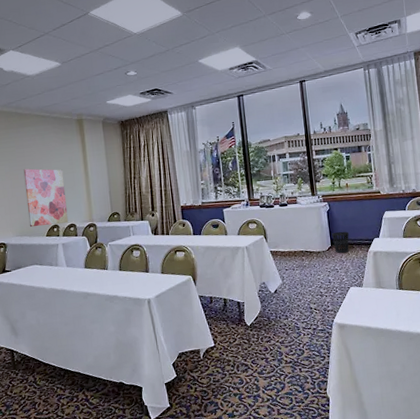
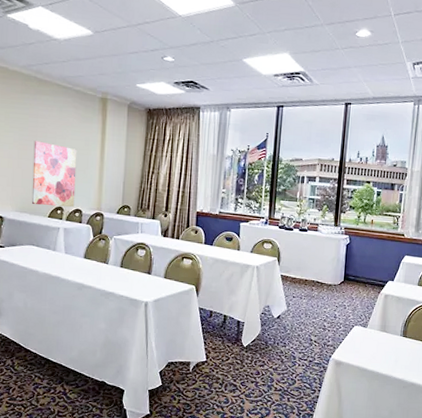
wastebasket: present [332,231,349,254] -> none [346,268,364,291]

